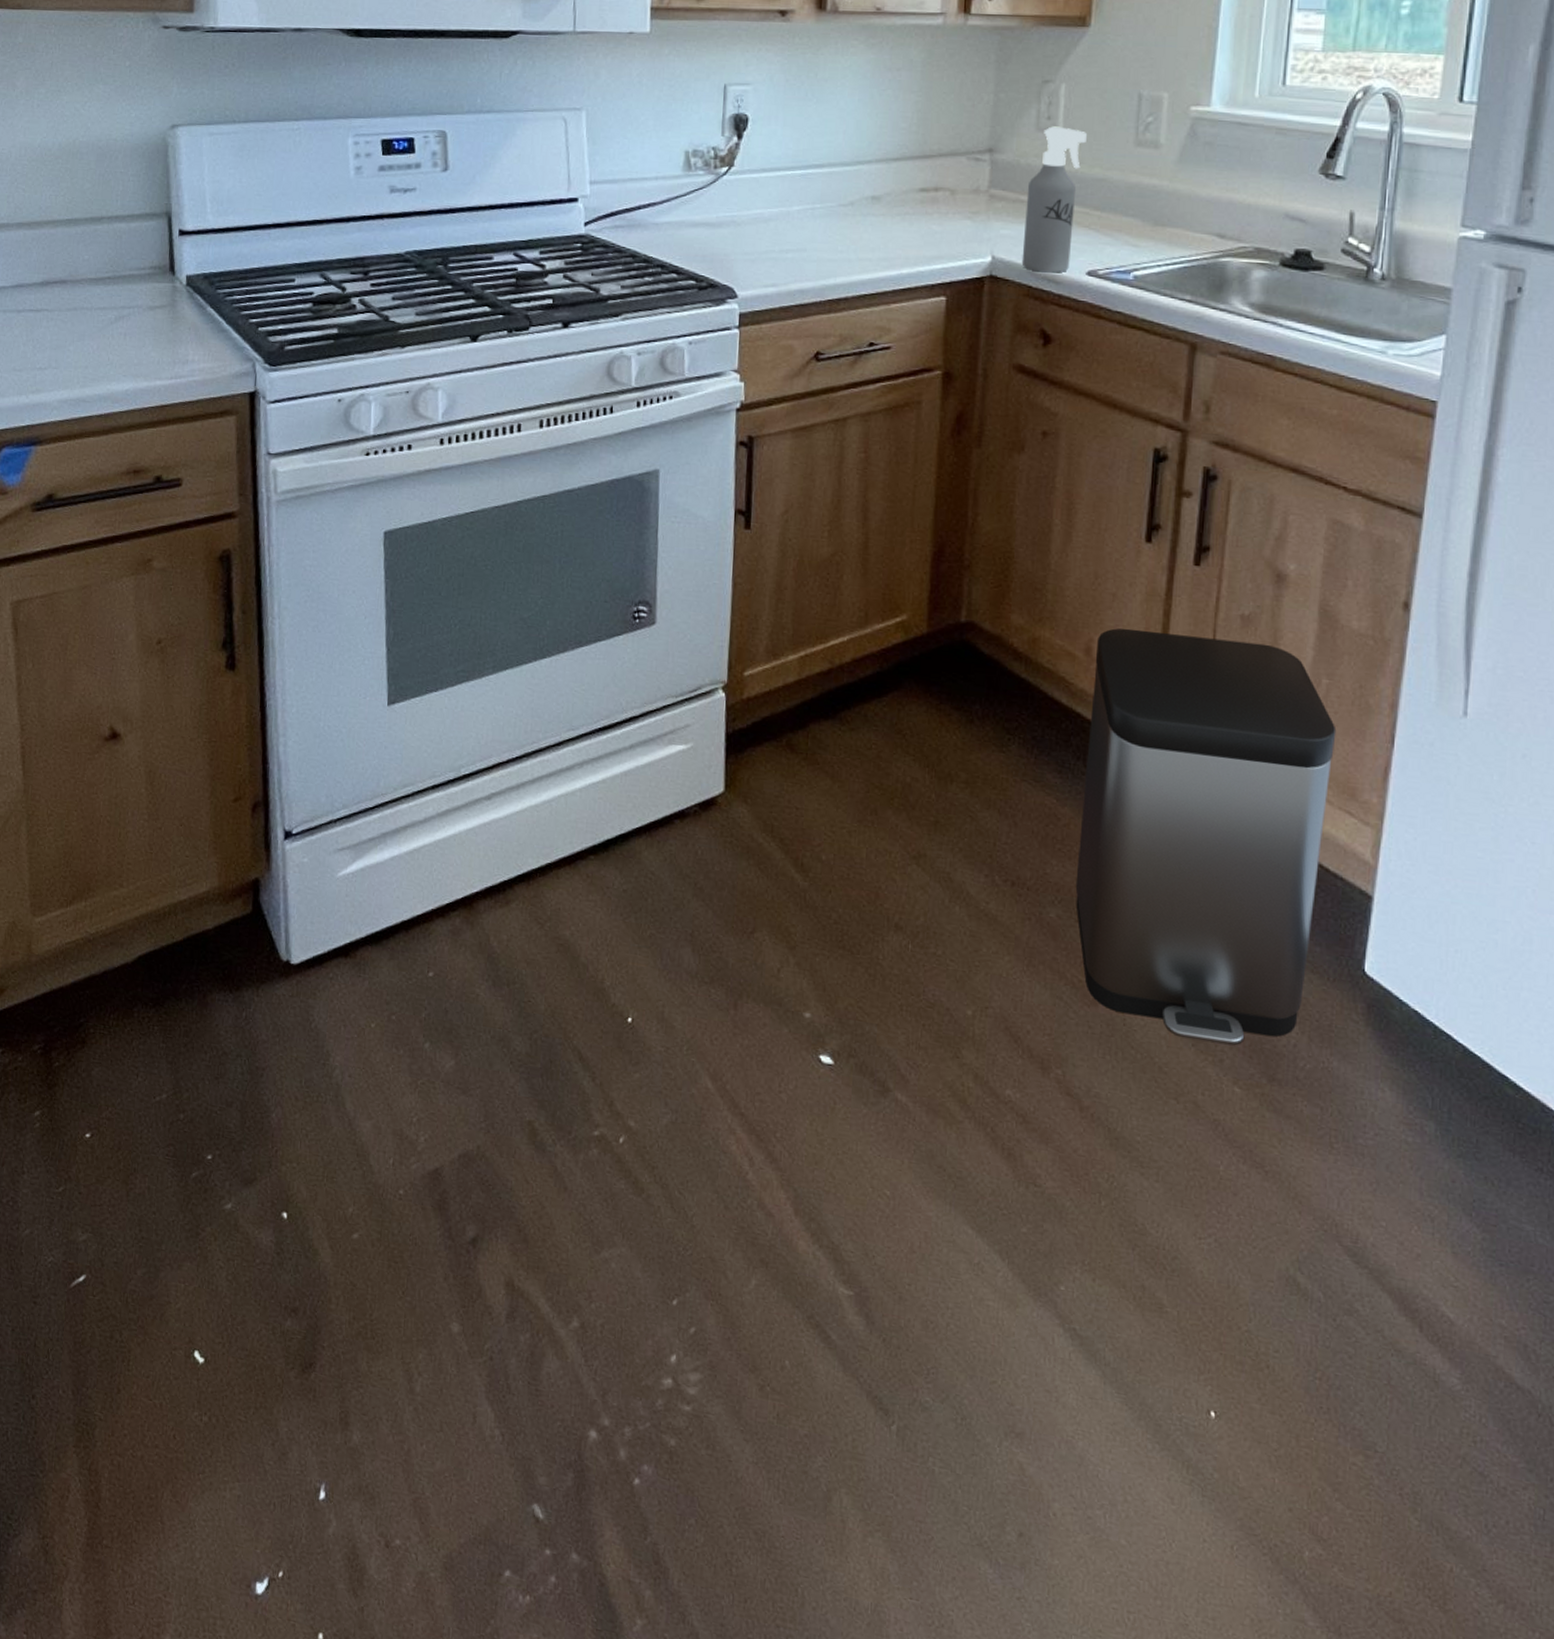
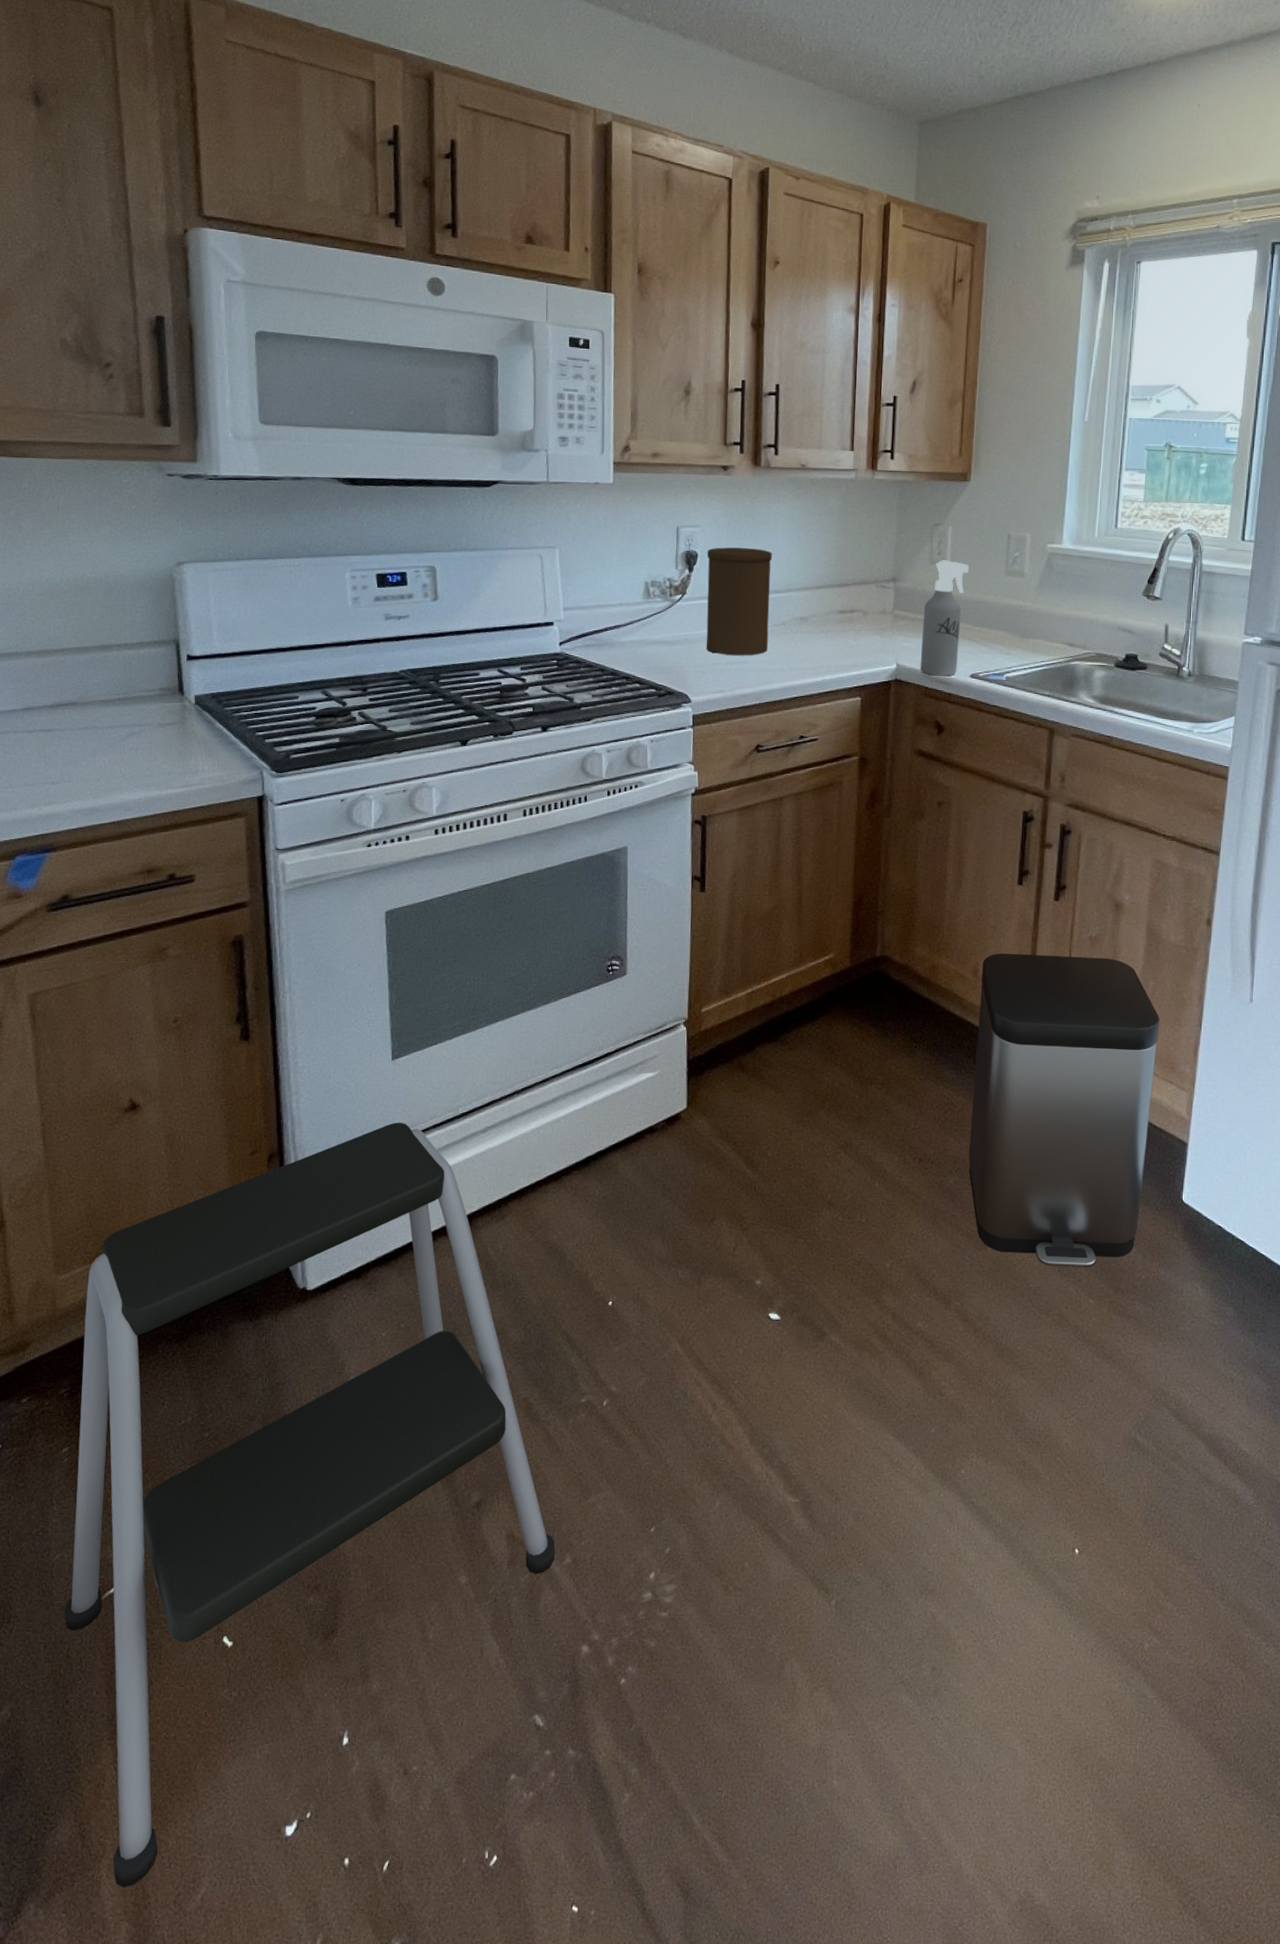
step stool: none [32,778,561,1619] -> present [64,1122,555,1888]
canister: none [756,109,838,243] -> present [706,547,772,656]

